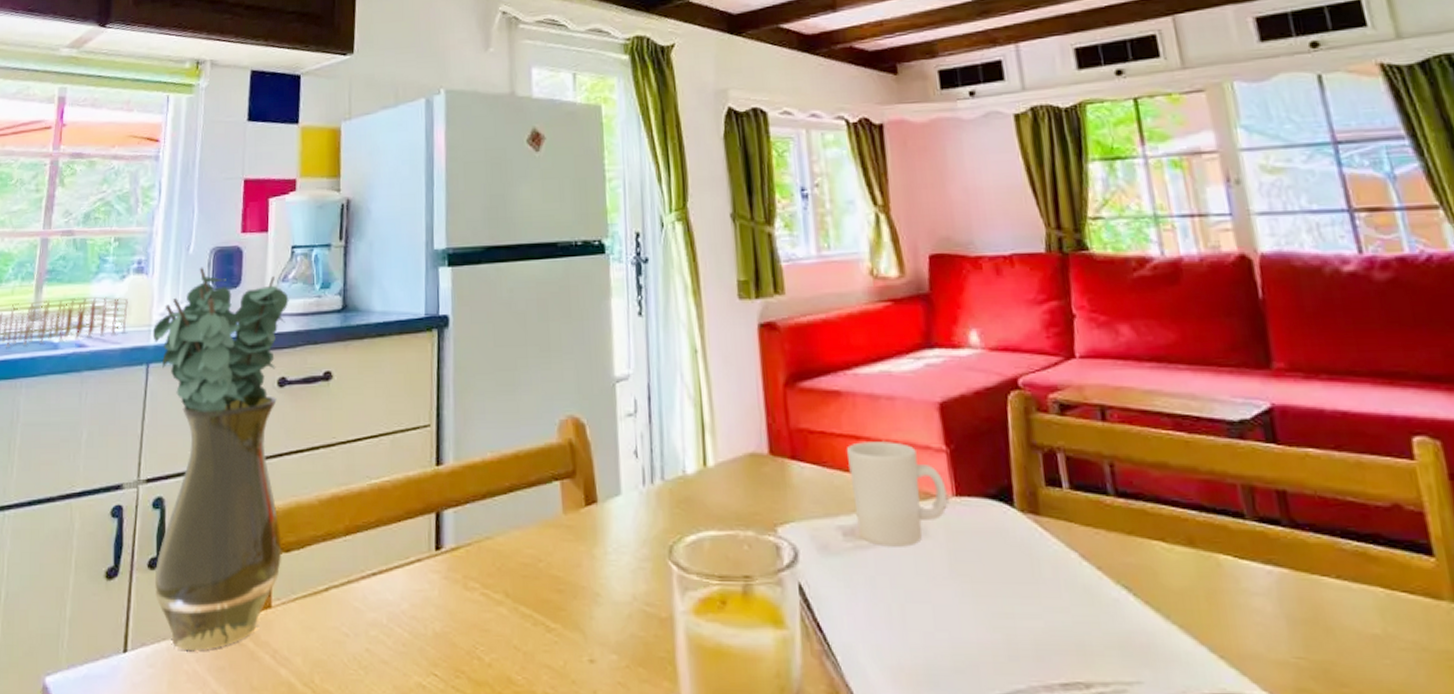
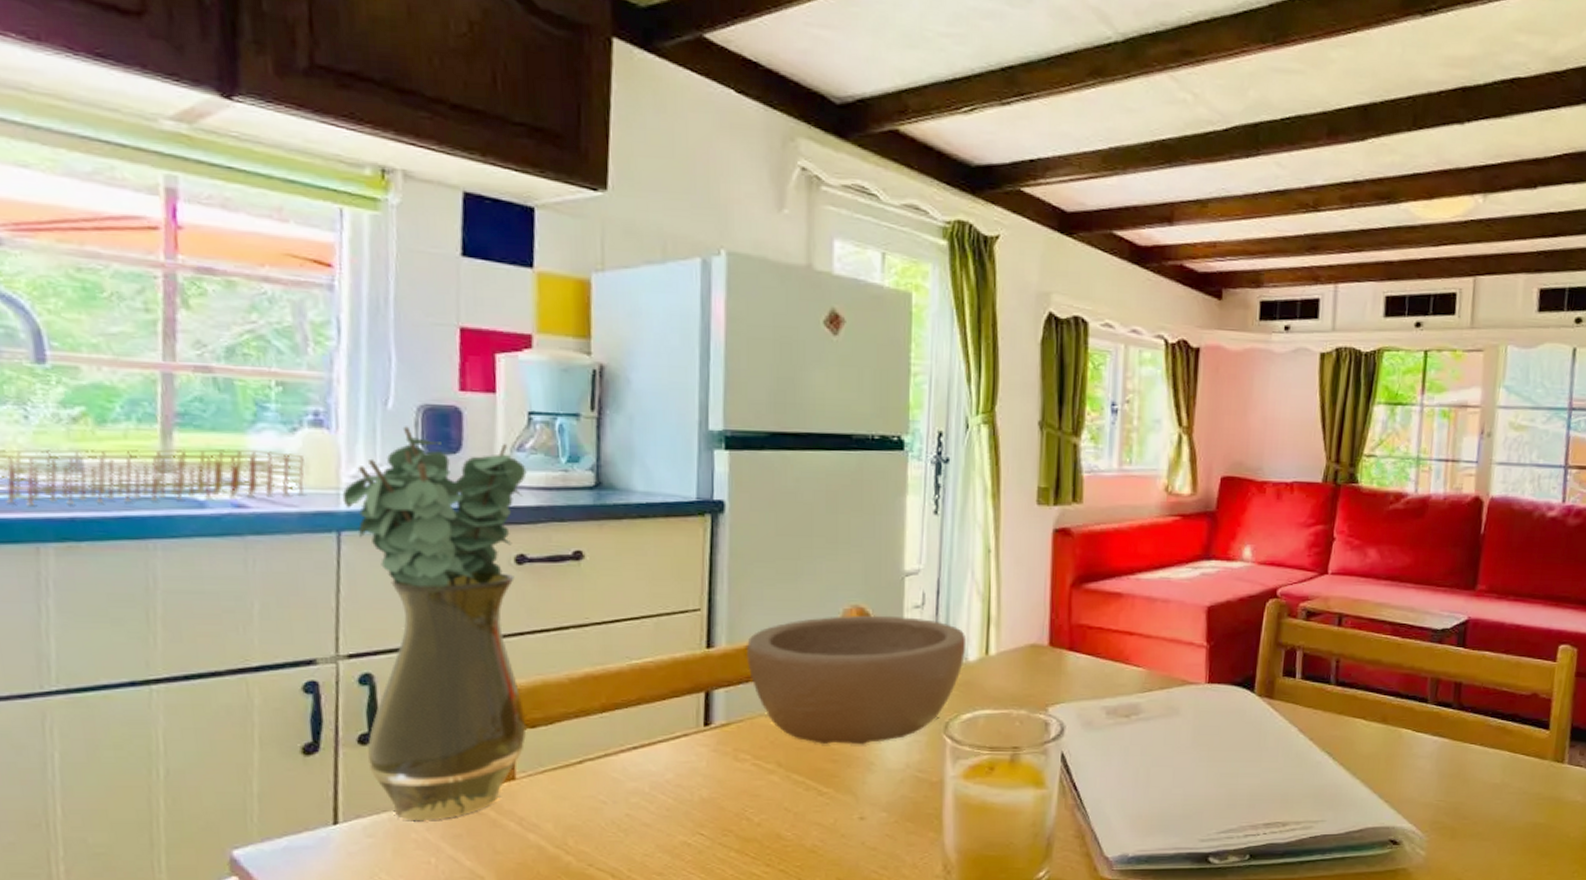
bowl: none [471,425,683,571] -> present [745,615,967,744]
mug: present [846,440,948,549] -> none [1119,636,1201,725]

